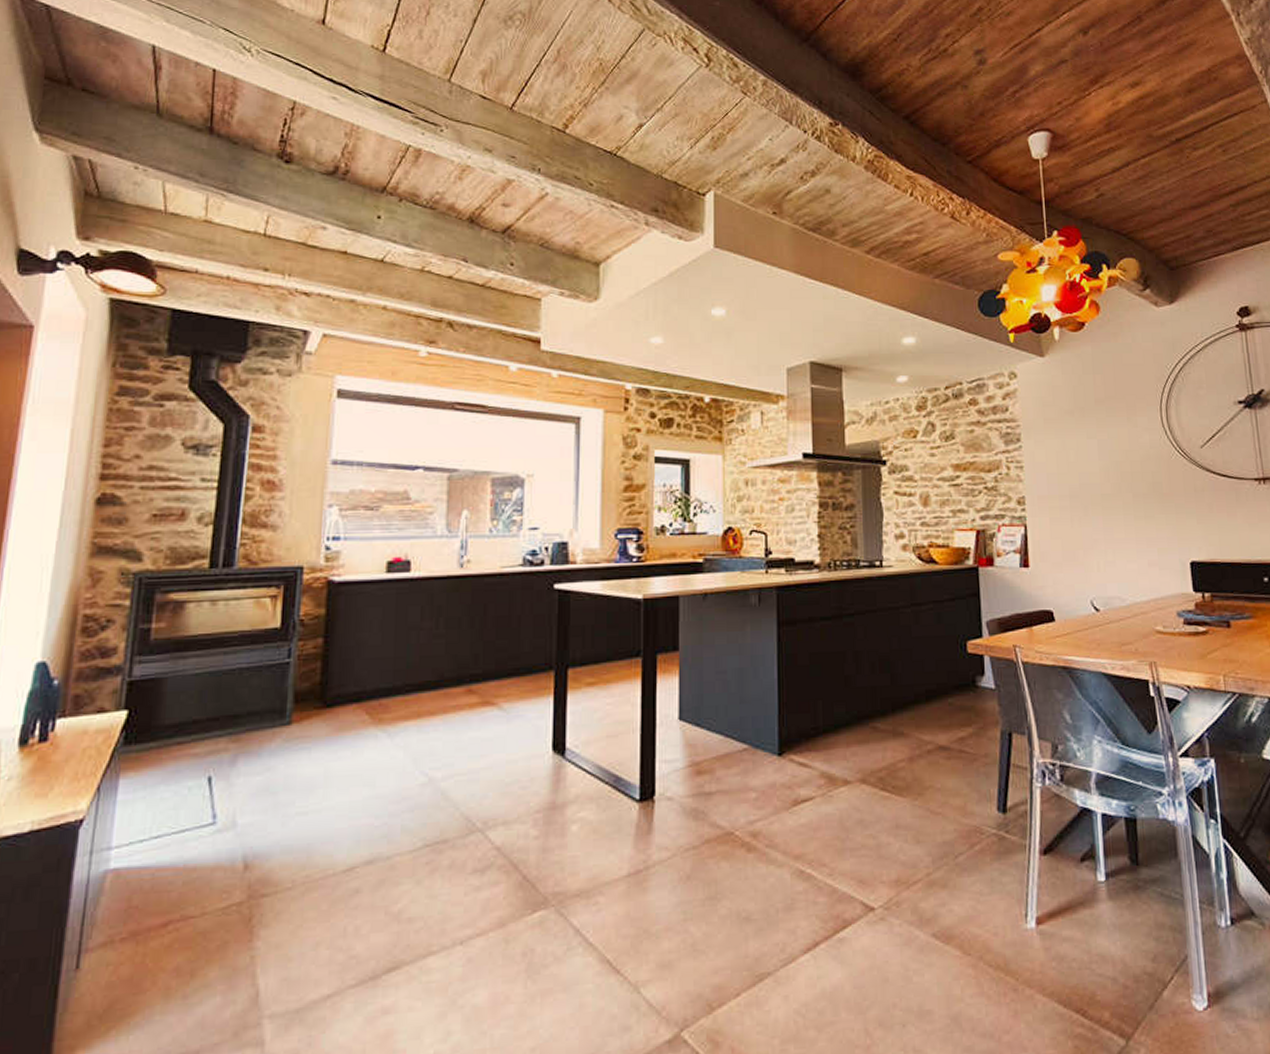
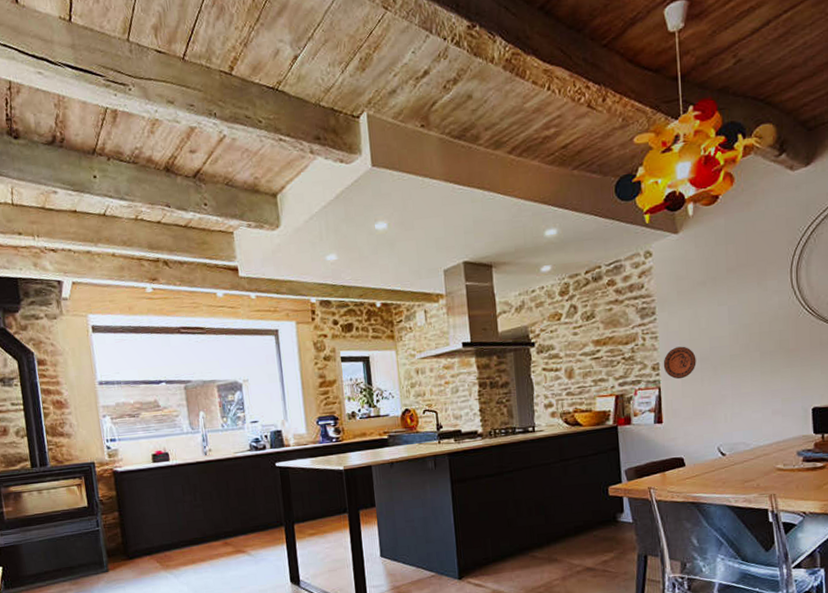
decorative plate: none [1029,480,1066,517] -> present [663,346,696,380]

